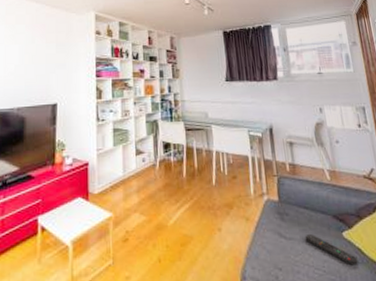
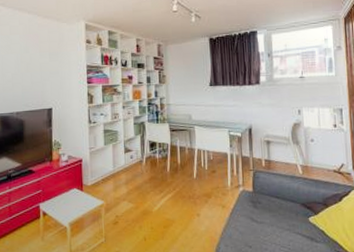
remote control: present [305,234,358,266] -> none [274,219,320,245]

